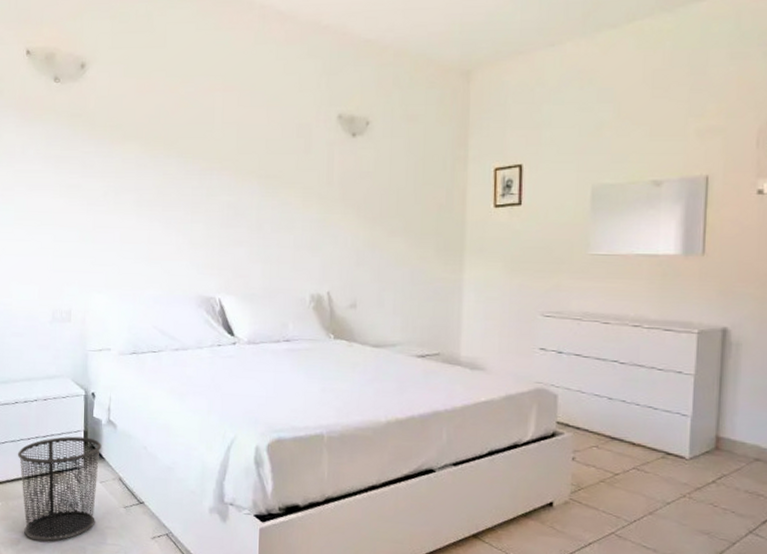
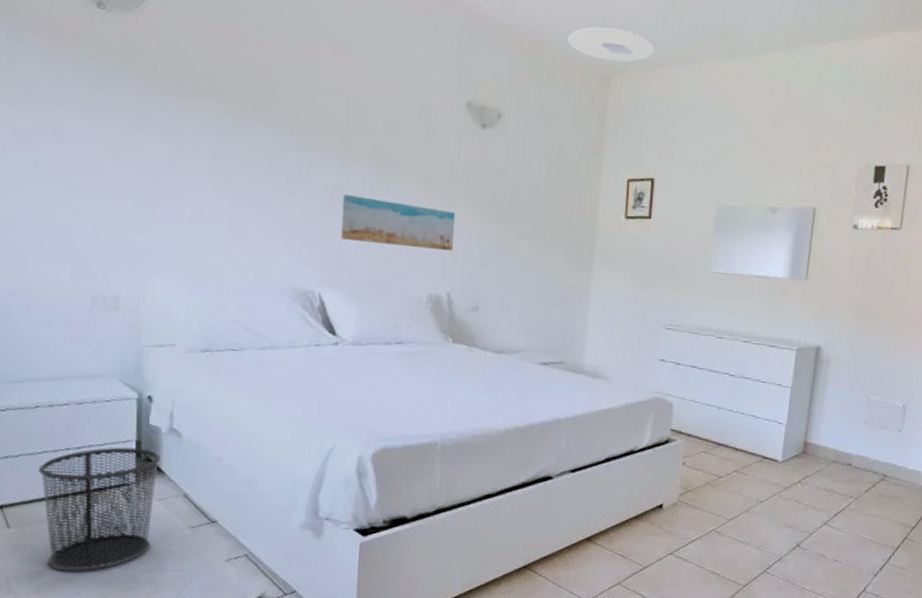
wall art: none [235,210,332,252] -> present [341,194,456,251]
ceiling light: none [427,24,515,57] -> present [567,26,655,63]

